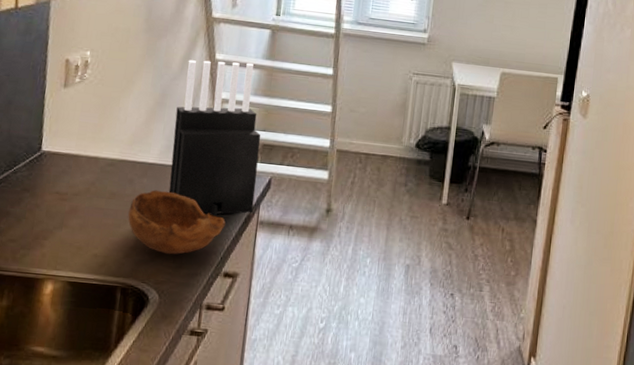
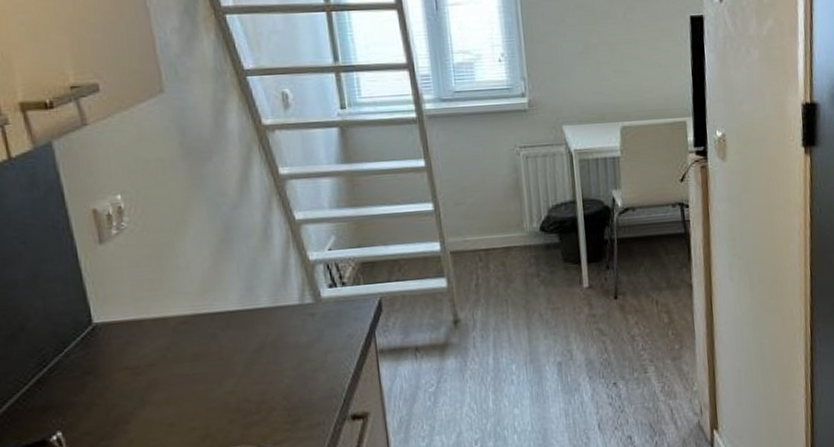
bowl: present [128,190,226,255] -> none [220,339,340,410]
knife block: present [168,60,261,217] -> none [246,171,368,356]

